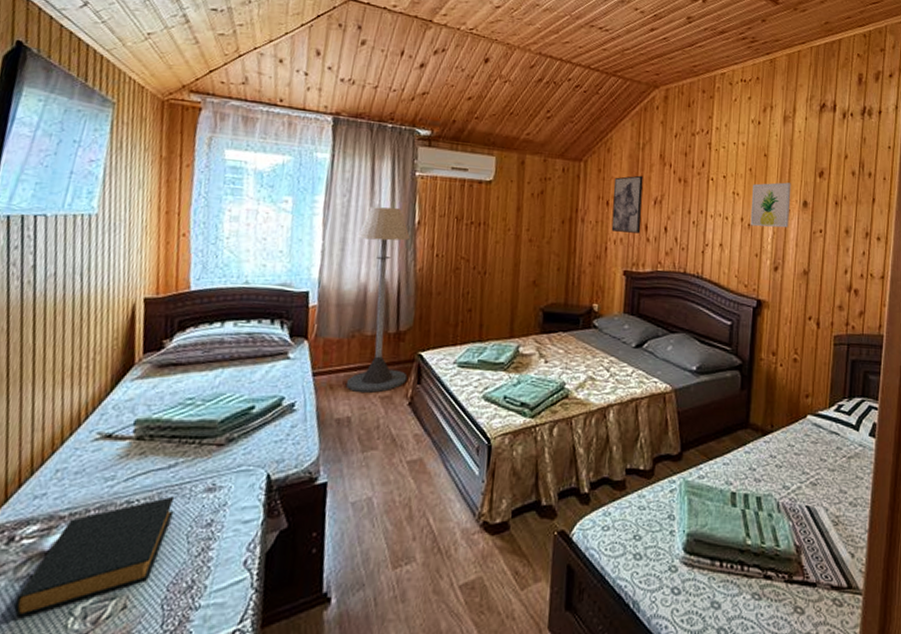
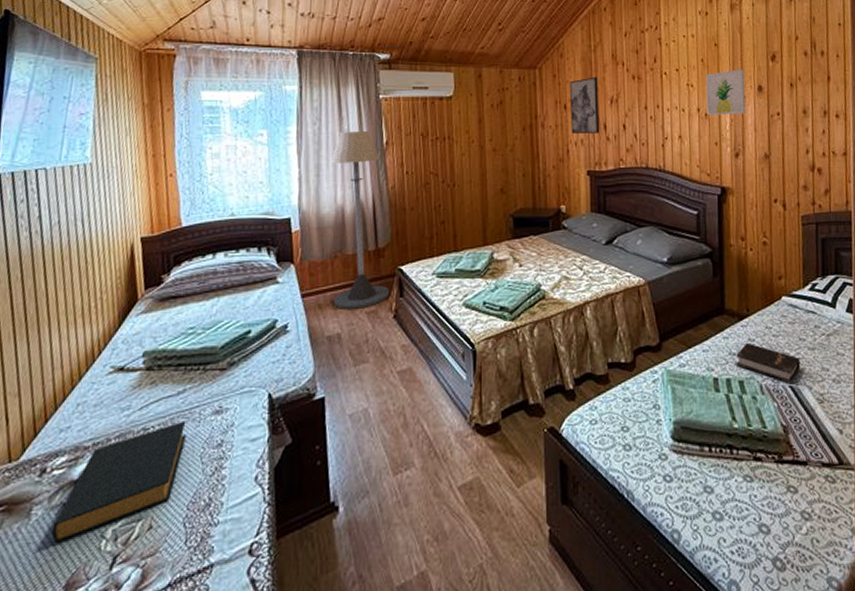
hardback book: none [756,459,819,504] -> present [736,342,801,384]

